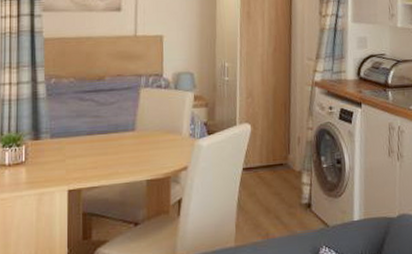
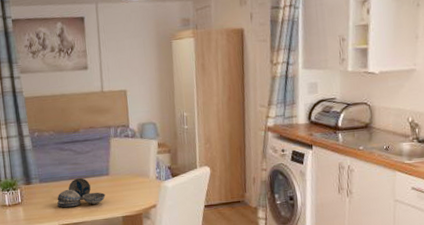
decorative bowl: none [70,133,129,169] -> present [57,178,106,208]

